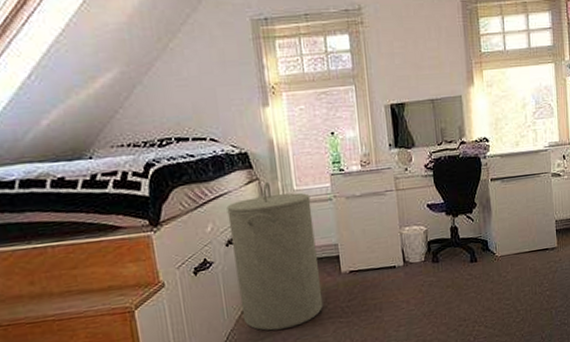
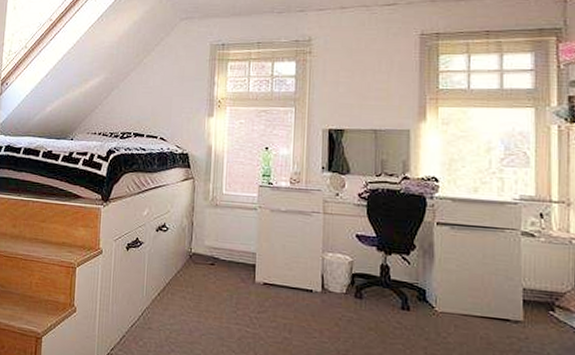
laundry hamper: present [227,181,323,331] -> none [158,181,237,322]

